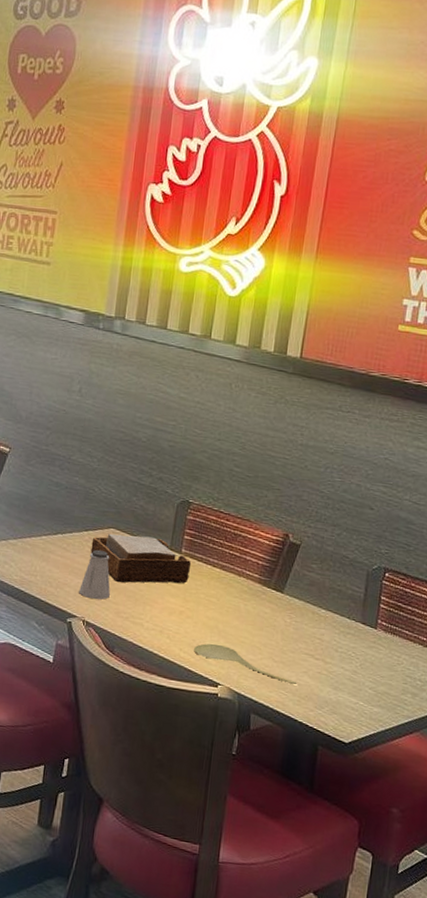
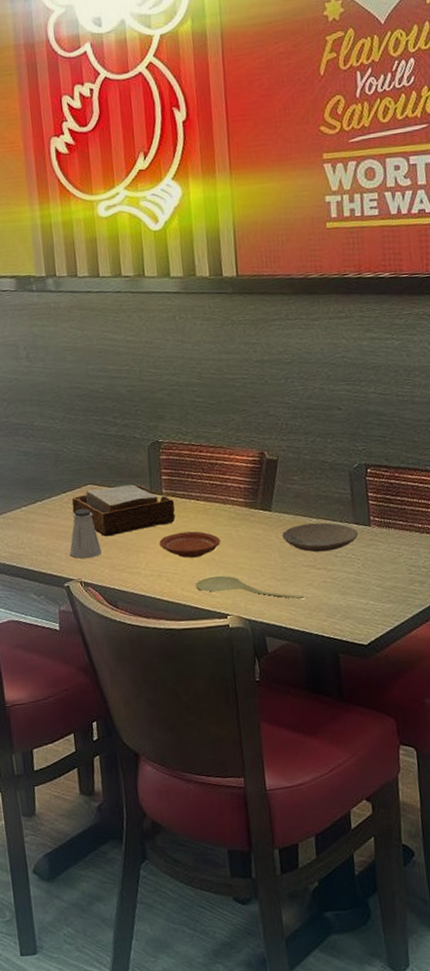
plate: none [167,593,227,622] -> present [159,531,220,558]
plate: none [288,612,363,645] -> present [282,522,359,553]

